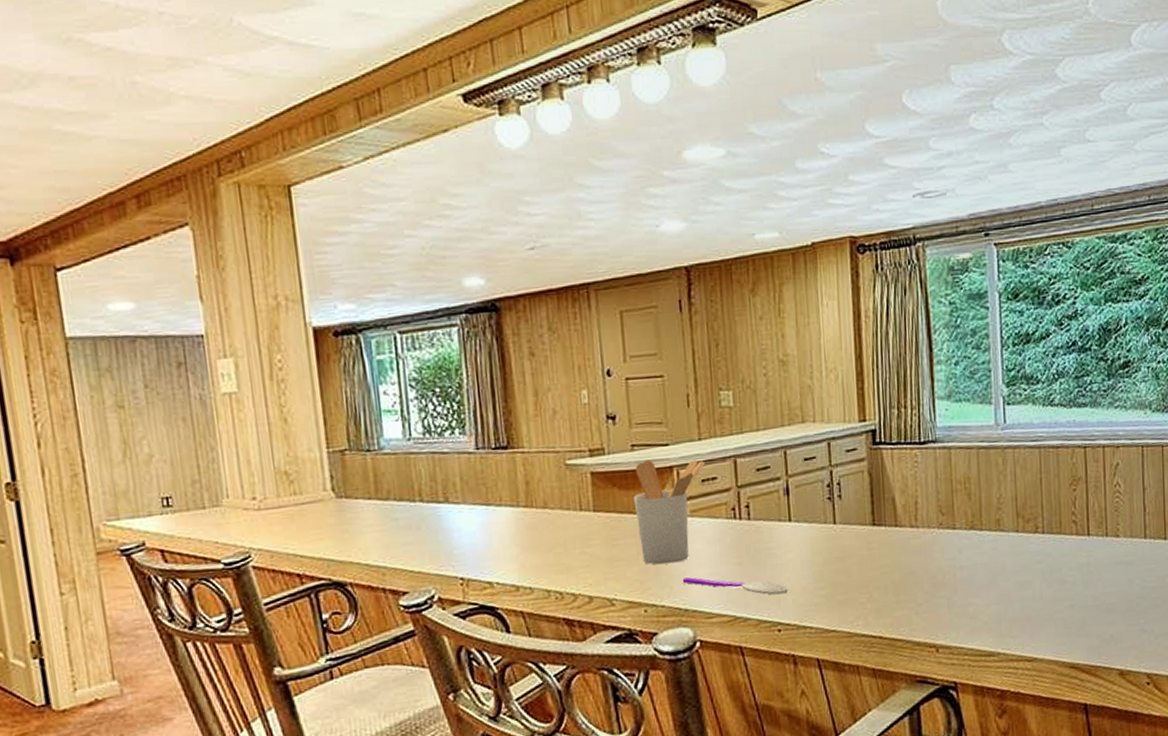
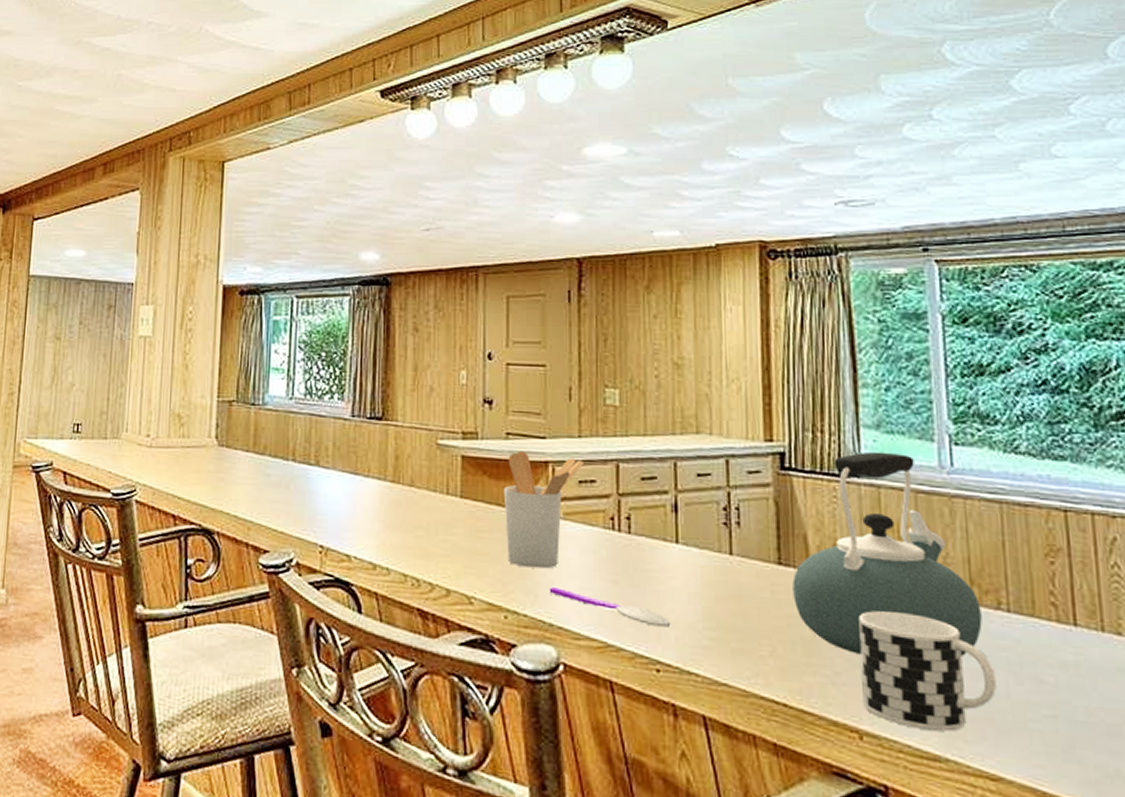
kettle: none [884,418,1025,587] -> present [792,451,982,656]
cup: none [935,547,1033,636] -> present [858,611,997,732]

